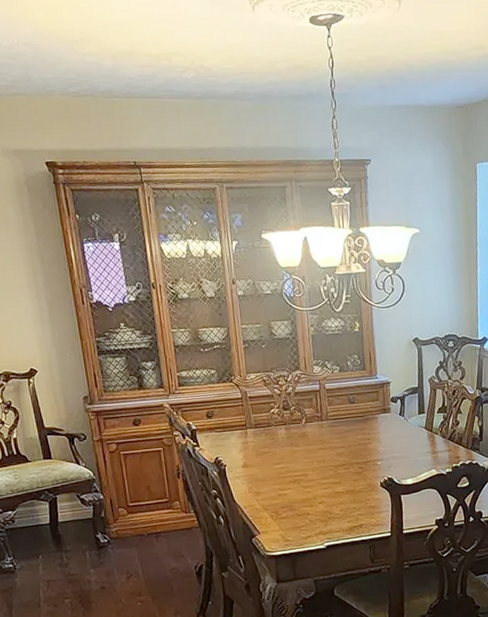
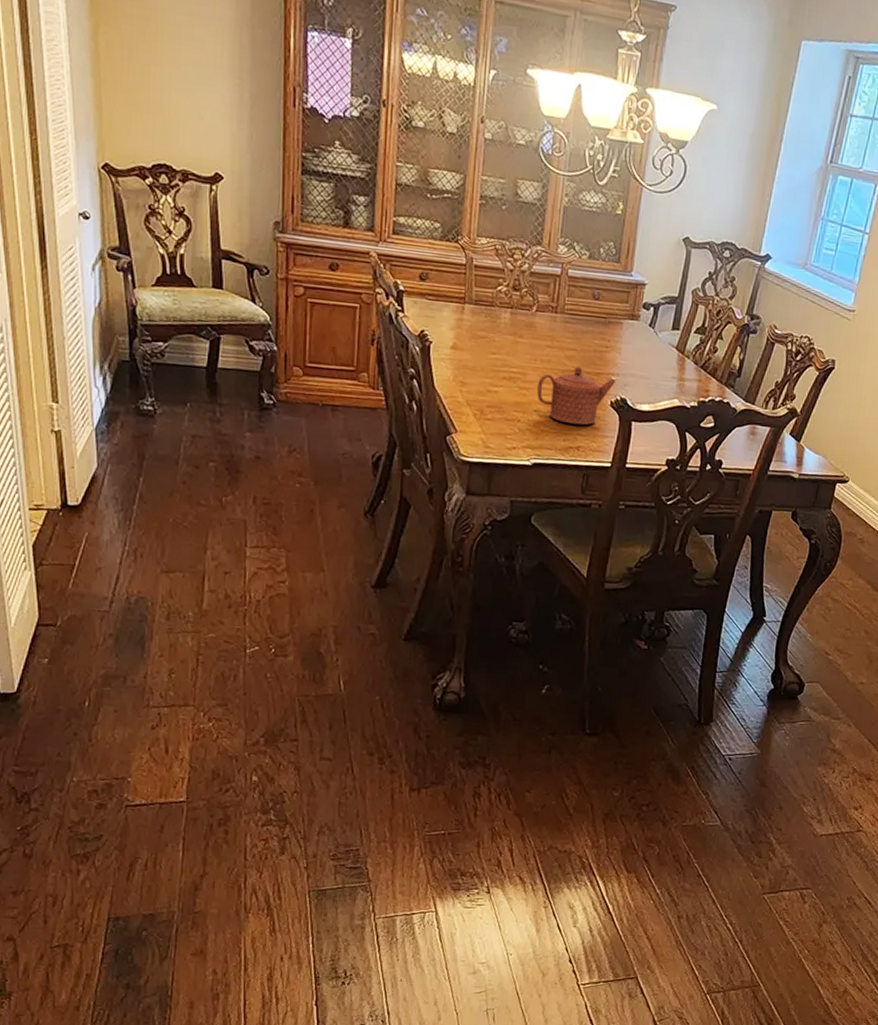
teapot: none [318,459,382,508] -> present [537,366,616,425]

